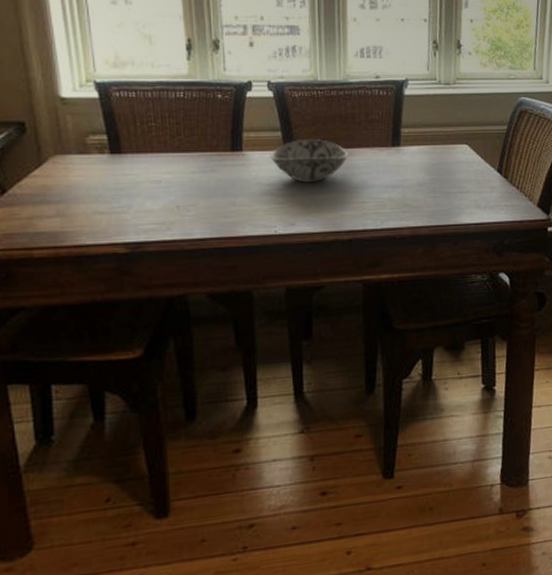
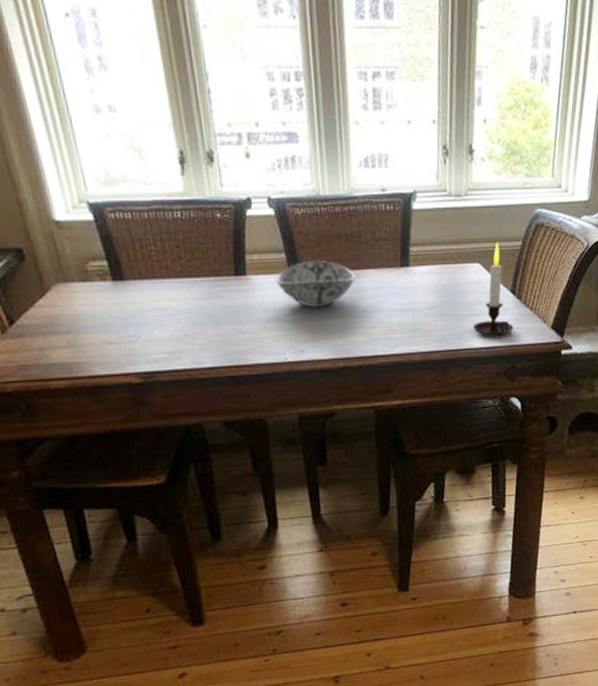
candle: none [461,126,501,213] -> present [473,242,514,336]

